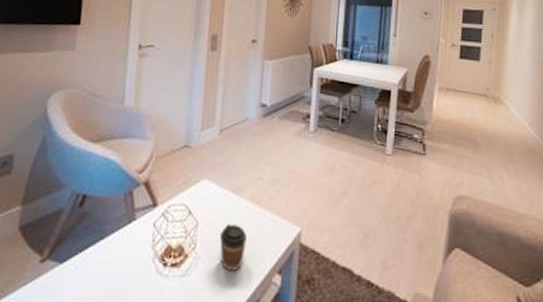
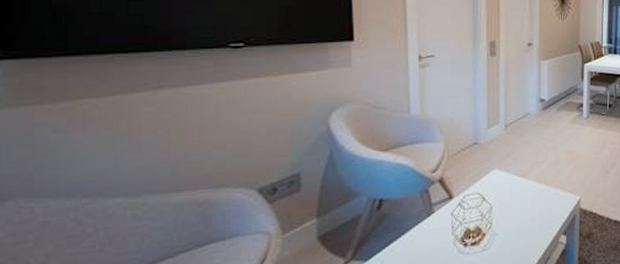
coffee cup: present [220,224,247,271] -> none [513,202,535,240]

